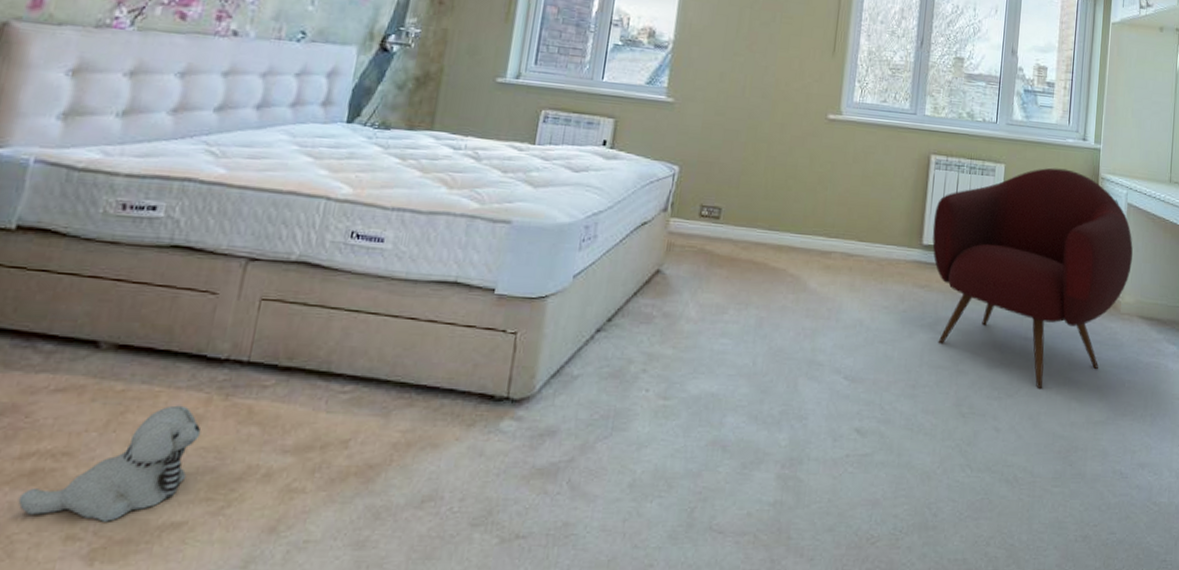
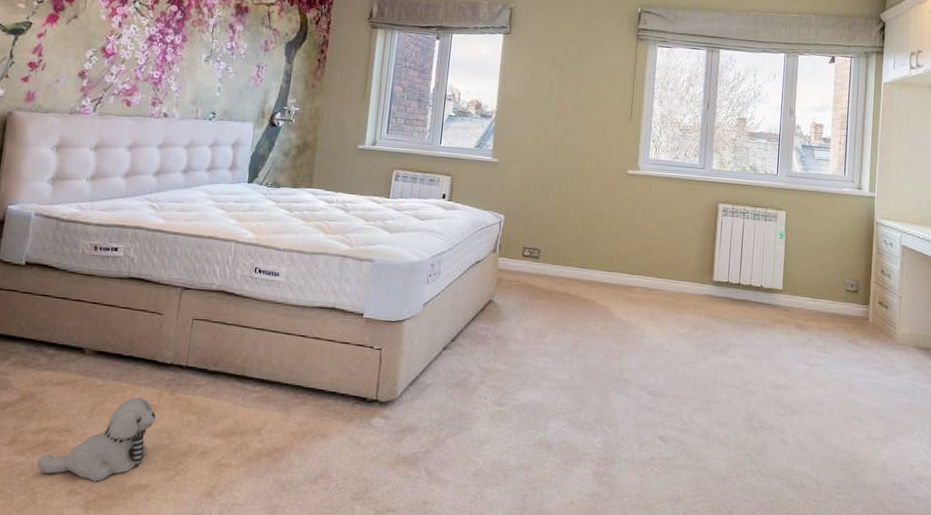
armchair: present [932,167,1133,388] -> none [722,214,908,408]

